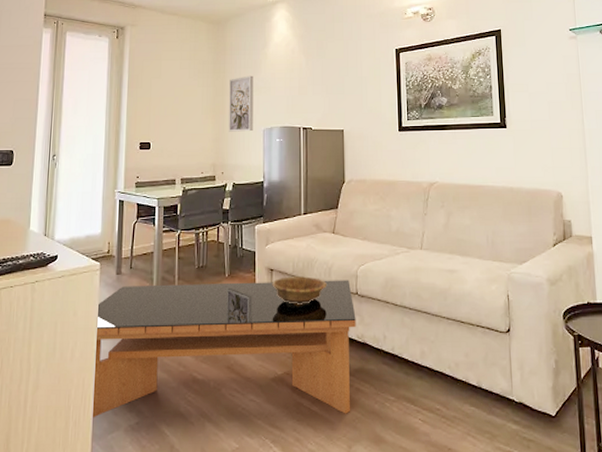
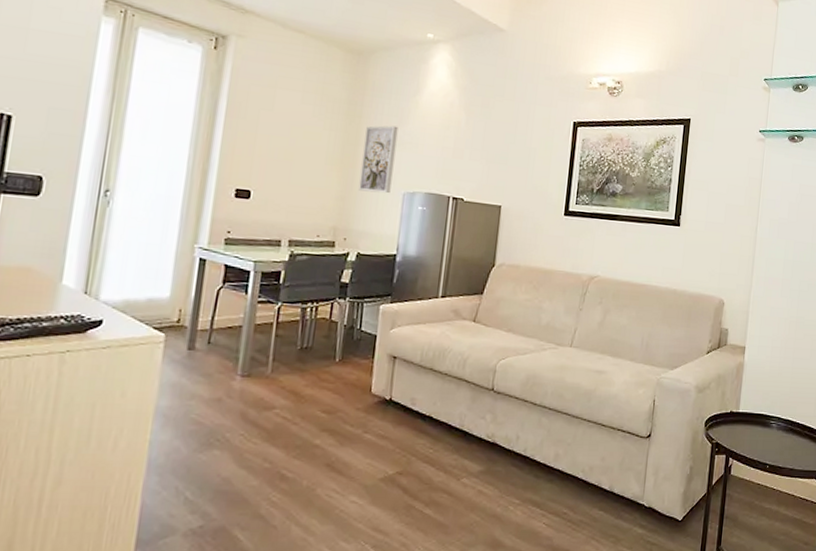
coffee table: present [90,280,356,420] -> none [135,364,489,522]
decorative bowl: present [272,276,326,304] -> none [393,366,459,398]

